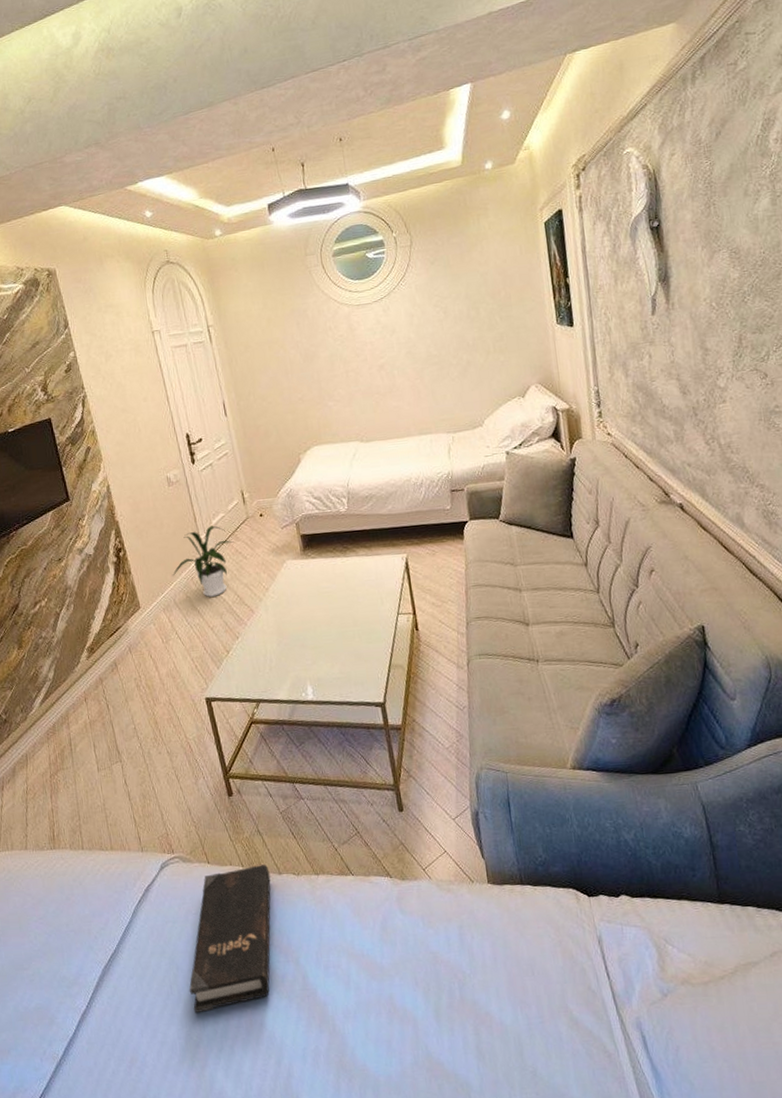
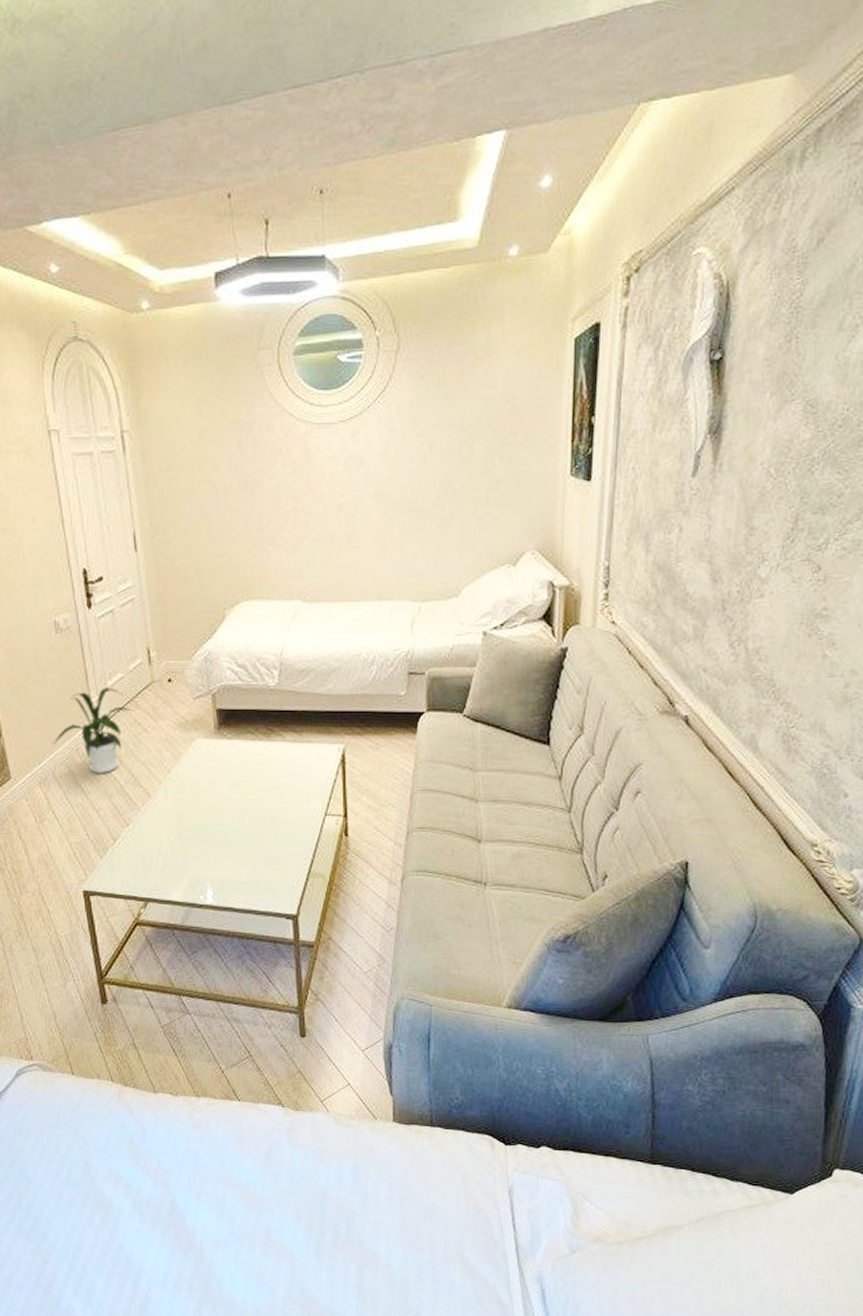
hardback book: present [189,864,271,1014] -> none [41,1081,144,1230]

